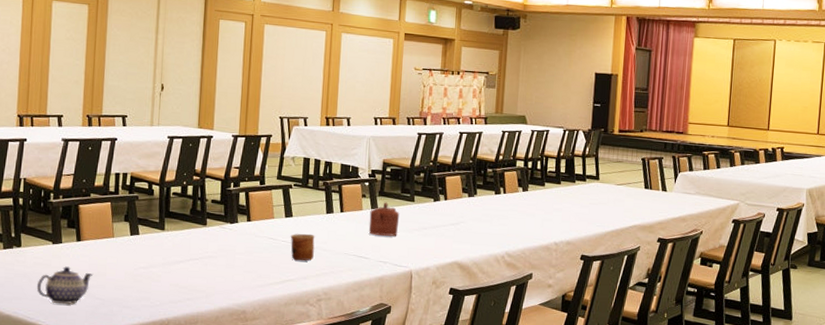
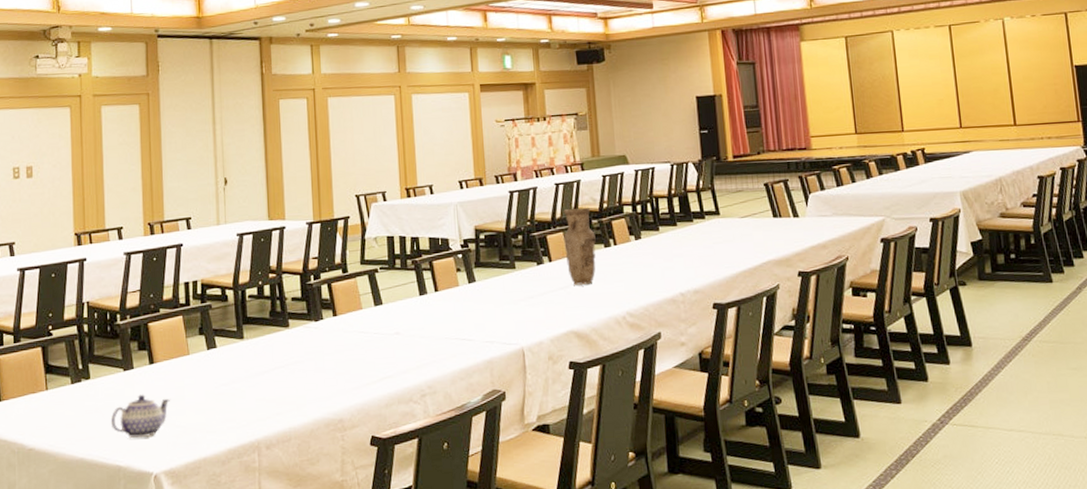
cup: present [290,233,315,261] -> none [382,321,411,354]
teapot: present [368,202,400,236] -> none [467,273,502,313]
vase: none [460,156,489,224] -> present [563,208,596,285]

